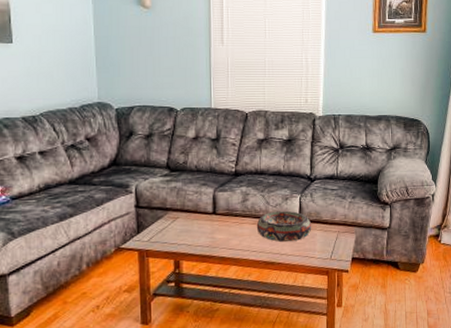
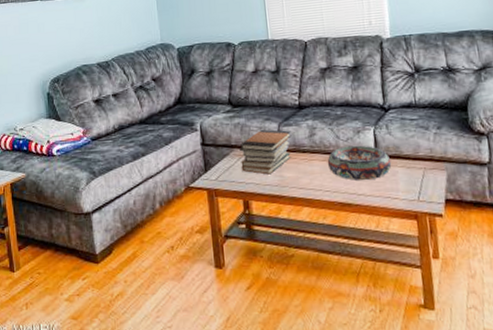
book stack: none [174,193,226,237] -> present [239,129,292,175]

